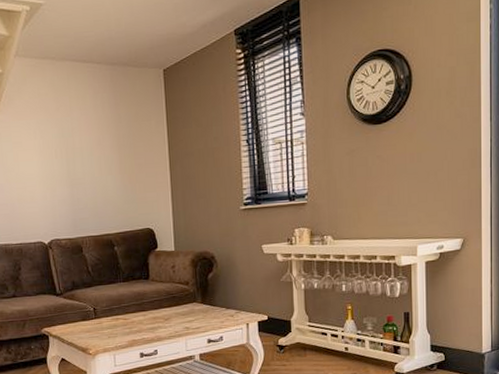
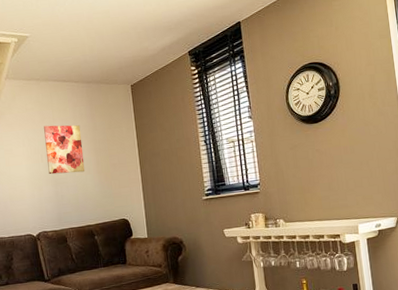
wall art: none [59,114,106,174] -> present [44,125,85,175]

